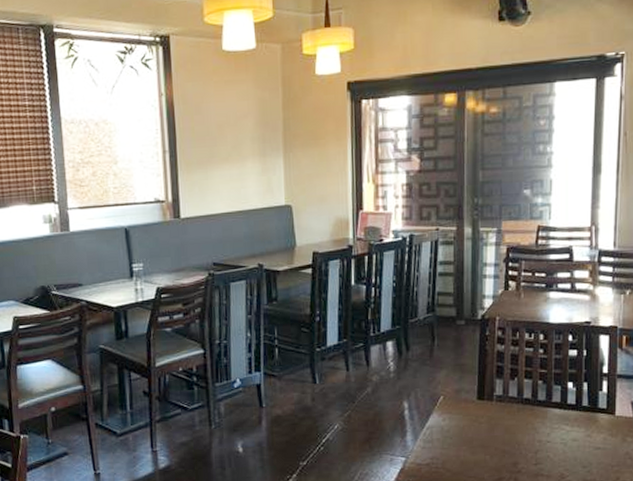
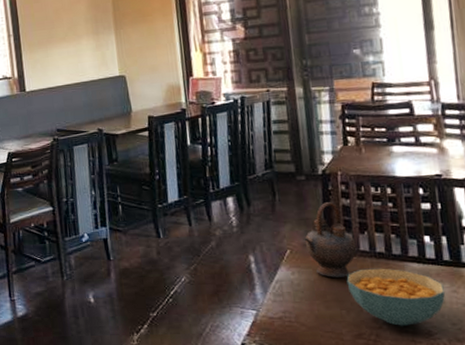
teapot: none [457,348,506,424] -> present [303,202,357,278]
cereal bowl: none [493,413,581,470] -> present [346,268,446,326]

